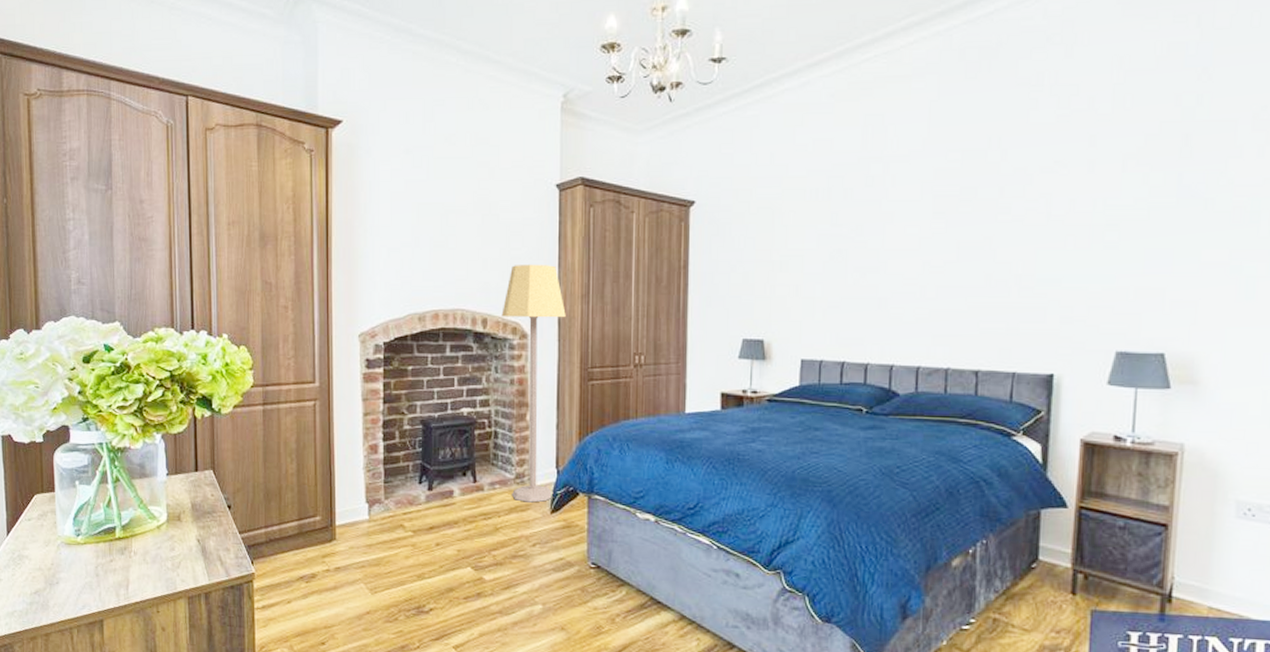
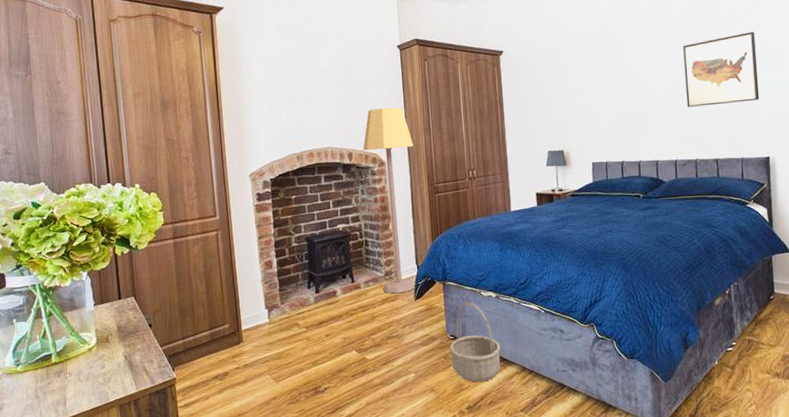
basket: none [589,523,655,627] -> present [449,302,501,383]
wall art: none [942,199,1052,297] -> present [683,32,760,107]

